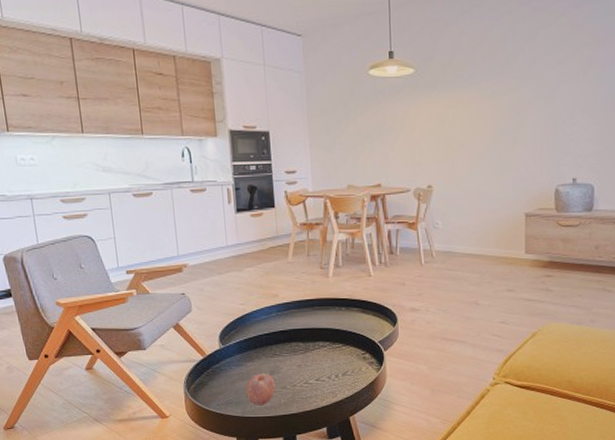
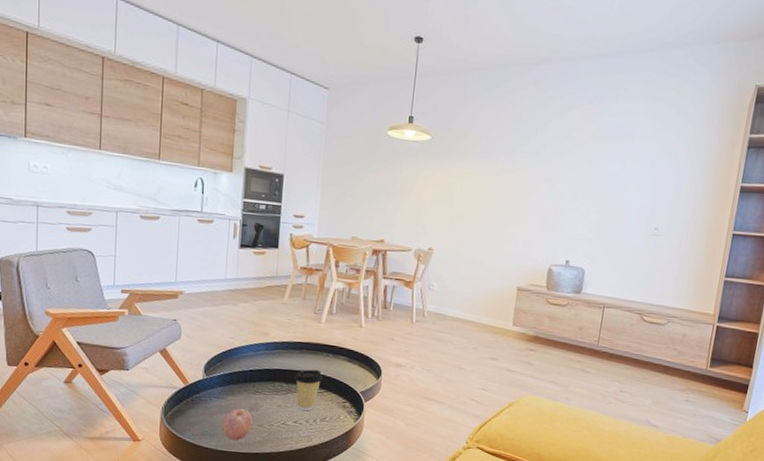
coffee cup: none [310,324,338,367] -> present [294,369,323,411]

